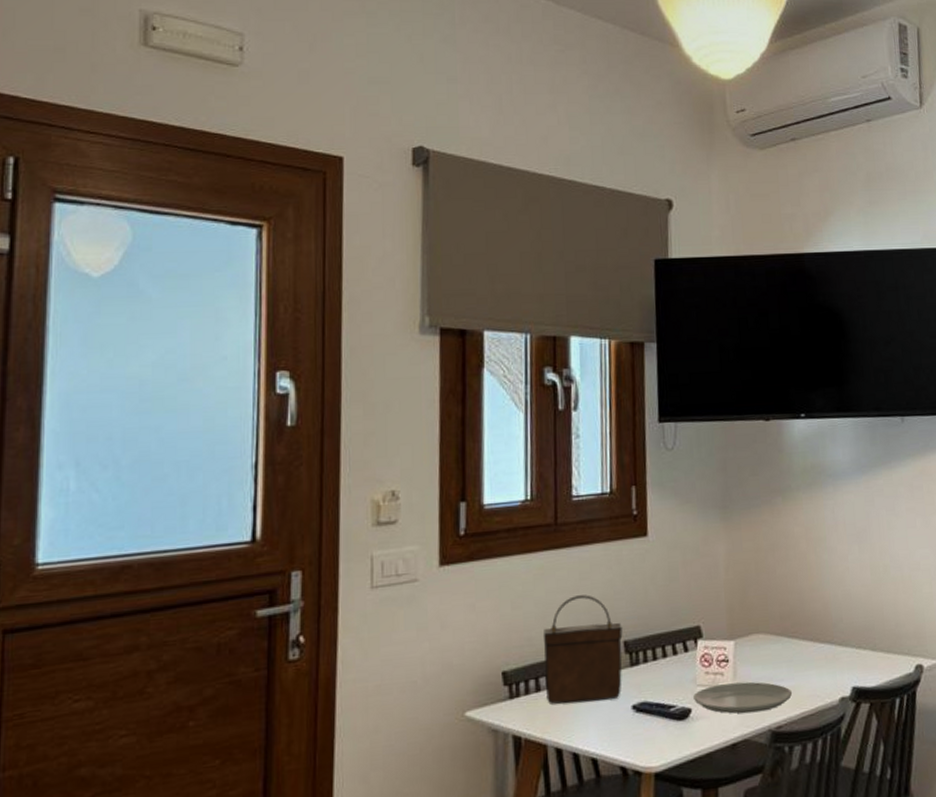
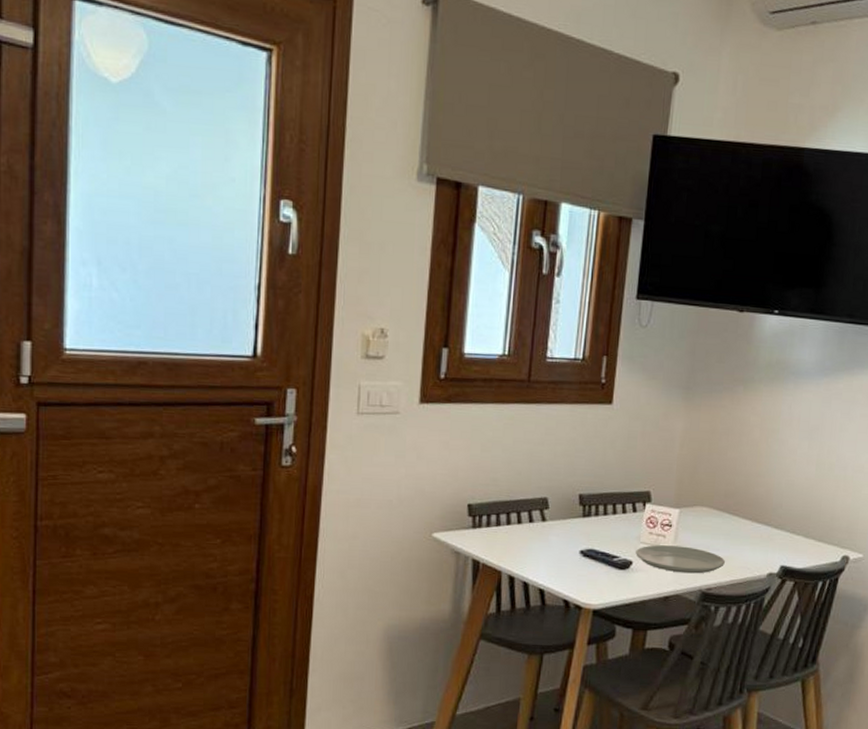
handbag: present [544,595,623,704] -> none [505,448,579,542]

